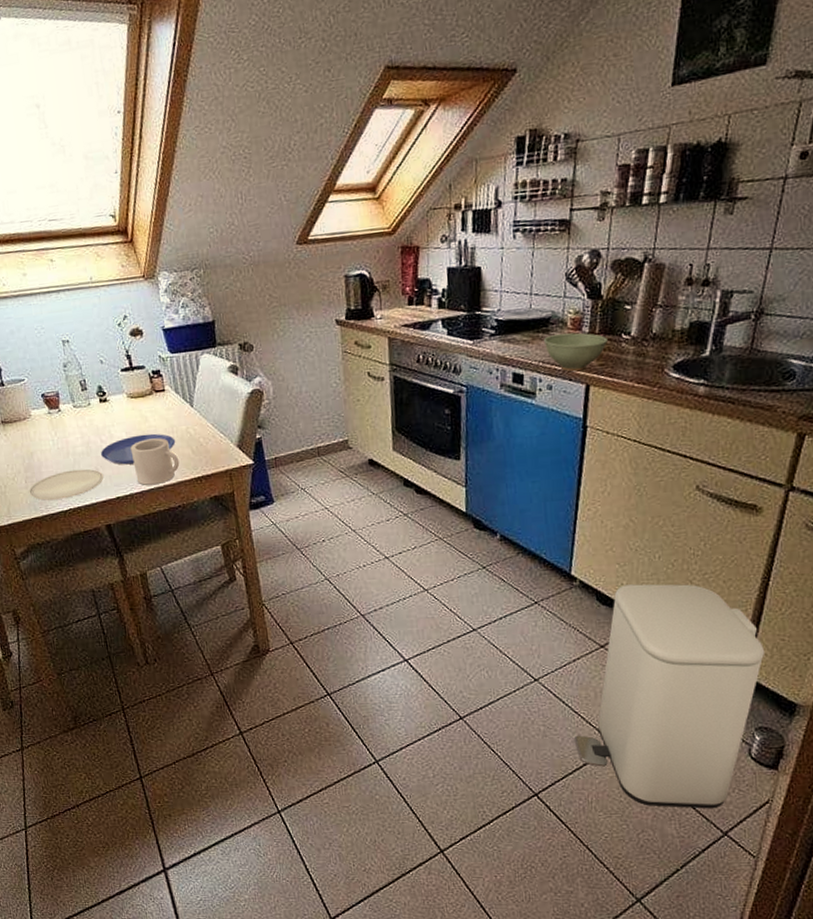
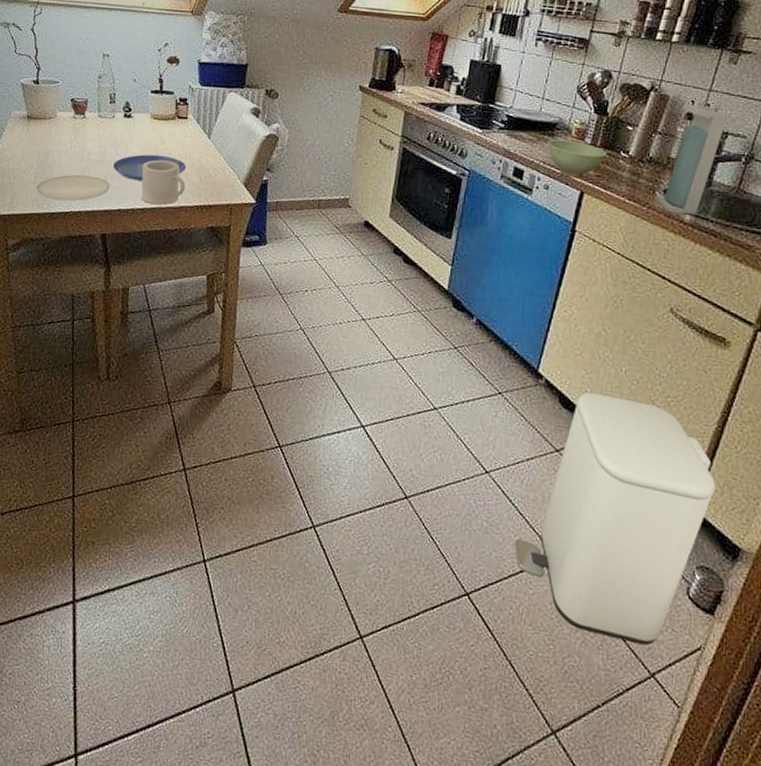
soap dispenser: none [664,266,731,389] -> present [655,103,728,217]

